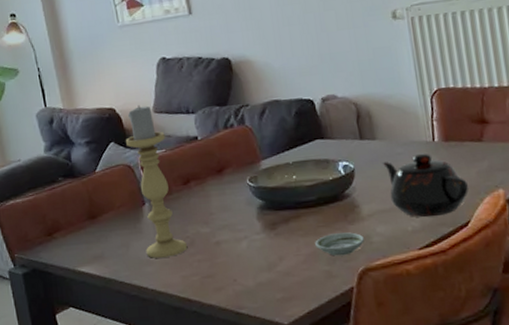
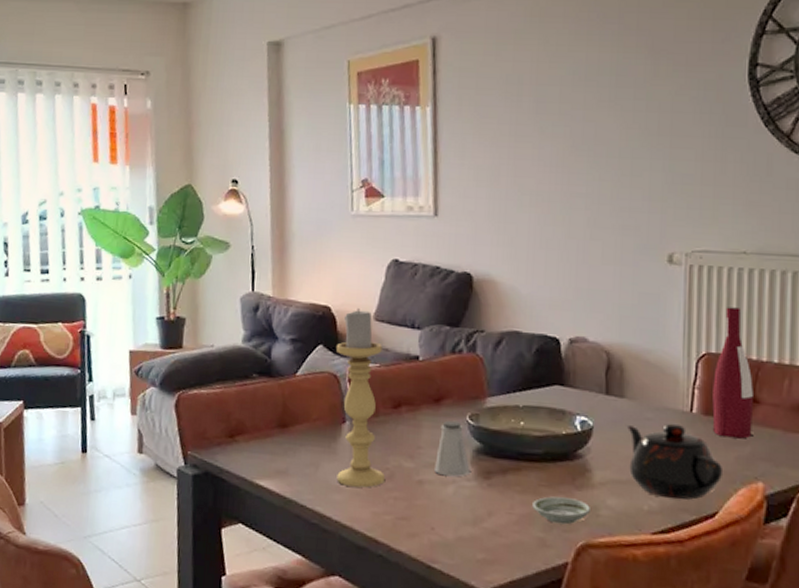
saltshaker: none [226,185,258,234] -> present [435,420,470,477]
wine bottle: none [447,46,487,157] -> present [712,307,753,439]

